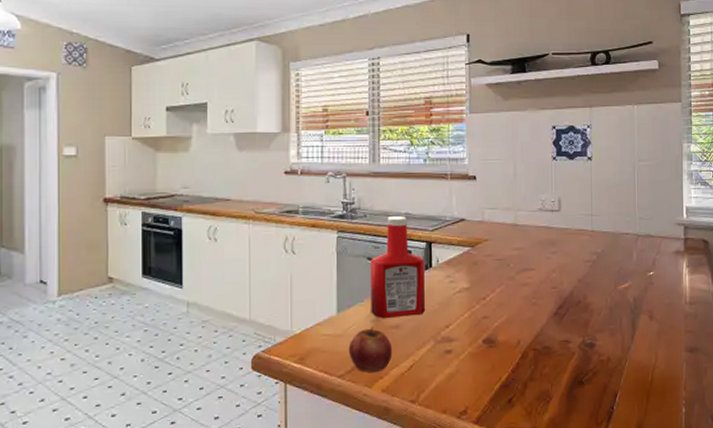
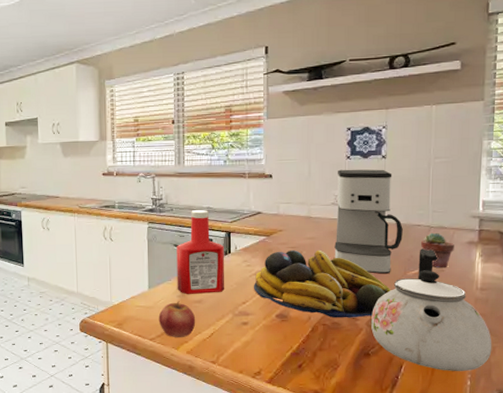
fruit bowl: none [457,262,602,342] -> present [253,250,391,318]
coffee maker: none [543,171,612,289] -> present [334,169,403,274]
kettle: none [584,259,704,398] -> present [371,248,492,372]
potted succulent: none [629,241,662,281] -> present [420,232,454,268]

